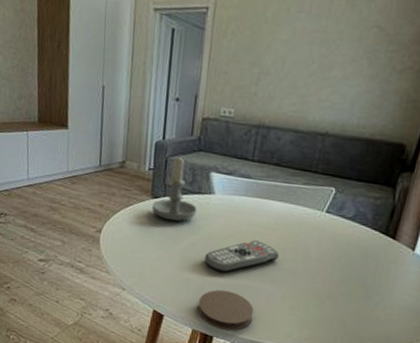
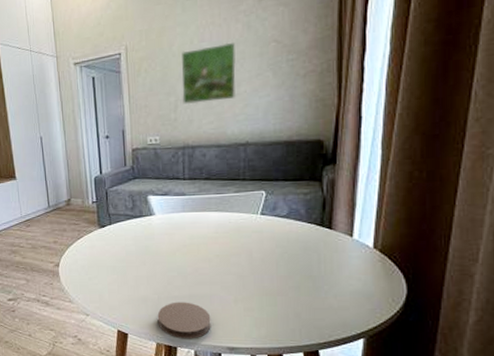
candle: present [152,155,197,221] -> none [101,185,142,245]
remote control: present [205,240,280,273] -> none [156,251,225,285]
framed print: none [266,18,336,83] -> present [181,42,237,105]

